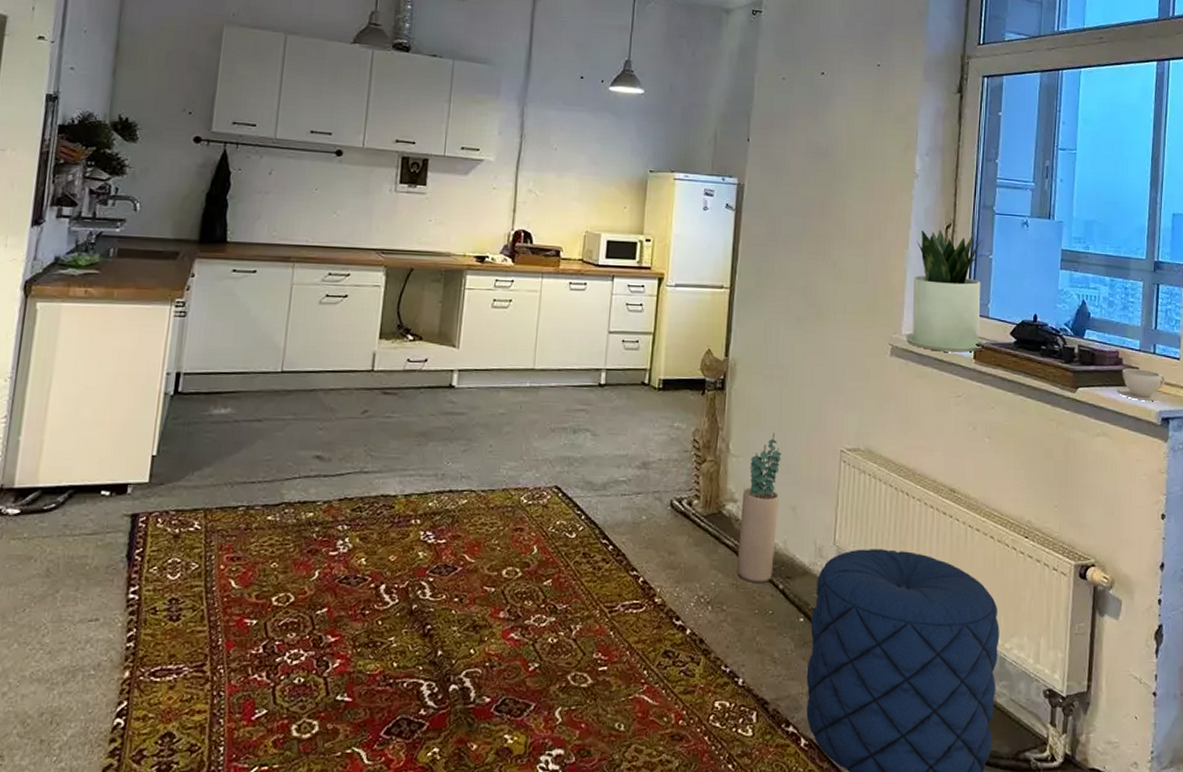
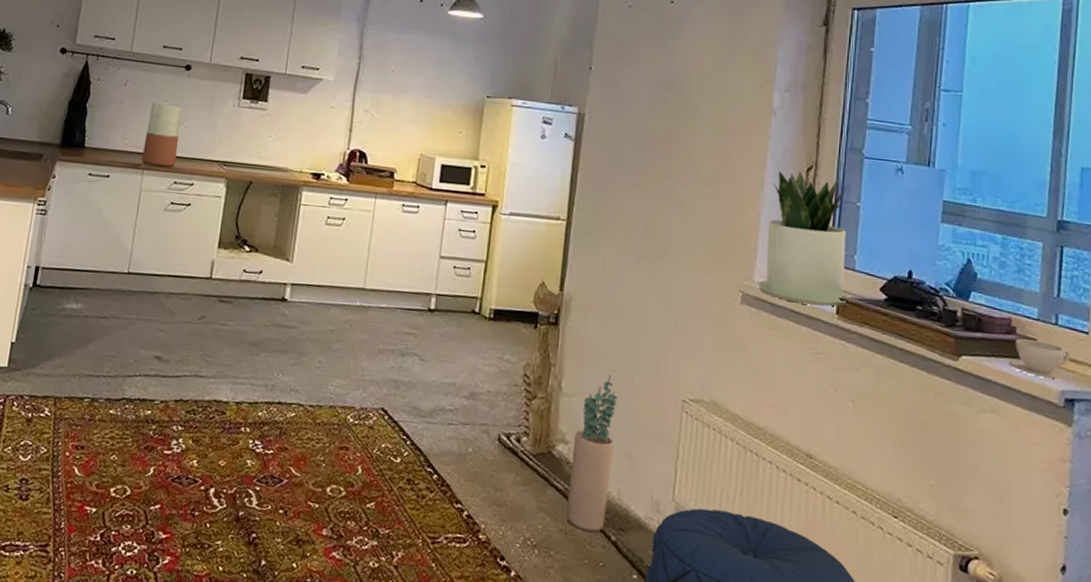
vase: none [291,191,335,259] -> present [141,102,182,168]

